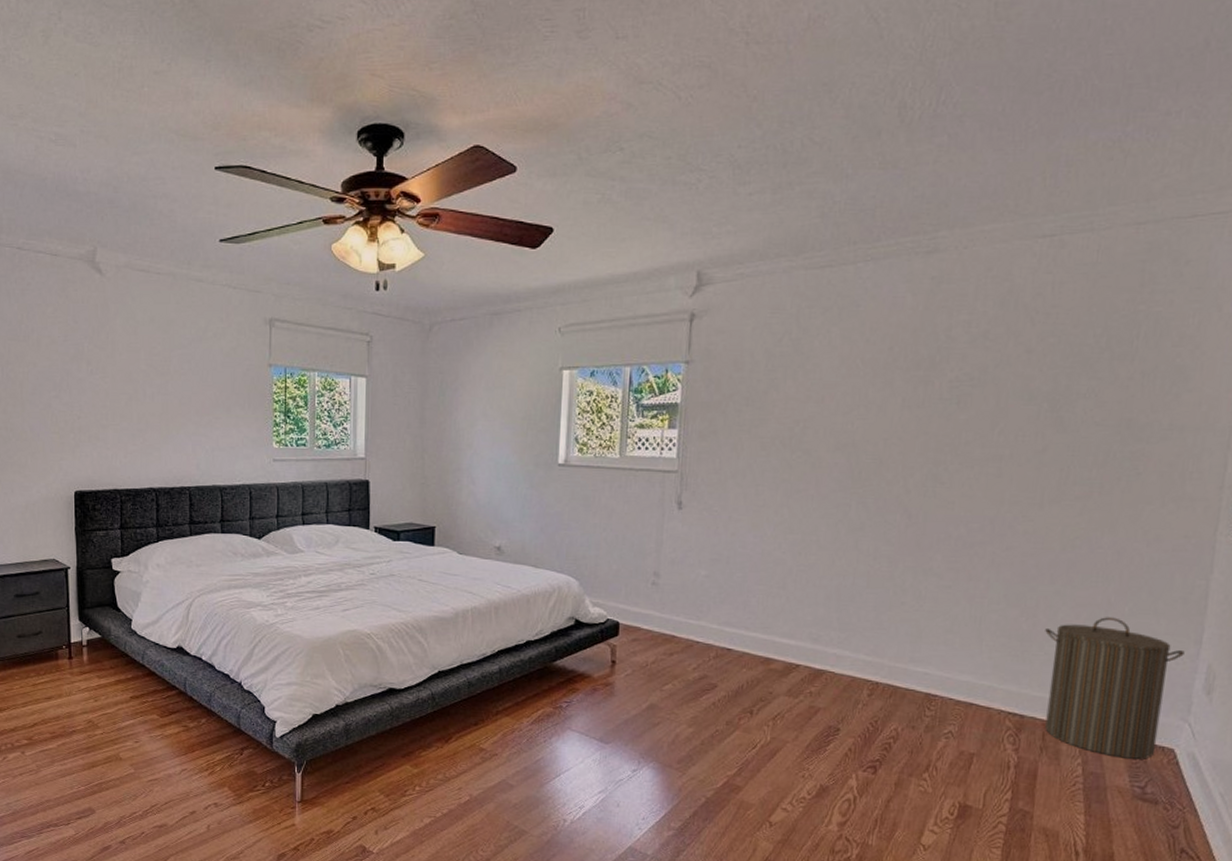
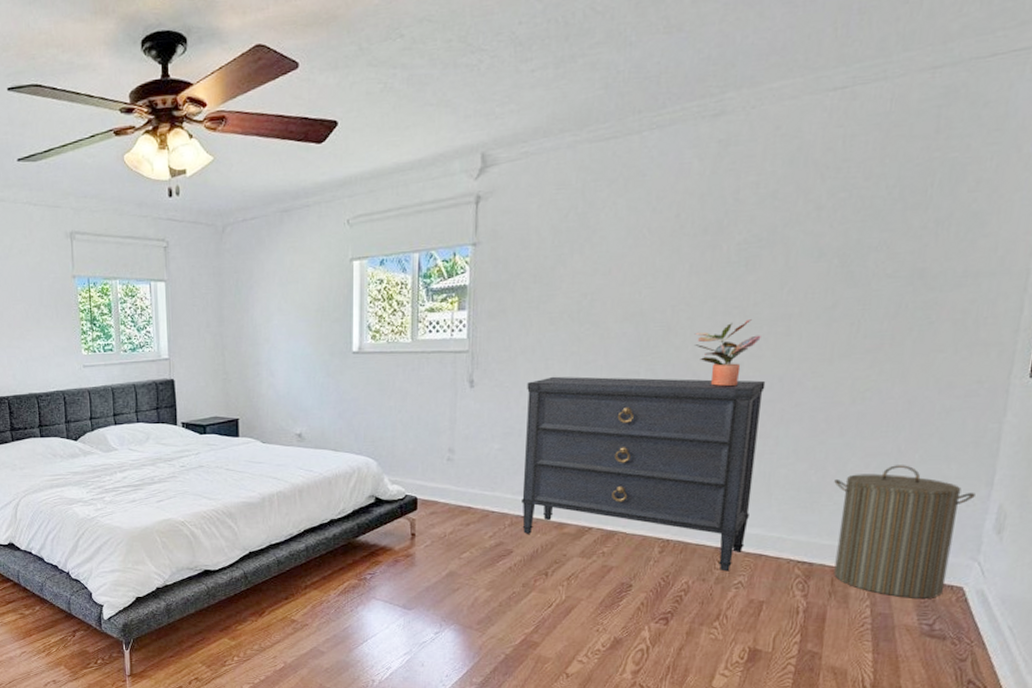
dresser: none [727,503,977,720] -> present [522,376,766,572]
potted plant: none [906,458,972,526] -> present [694,319,761,387]

